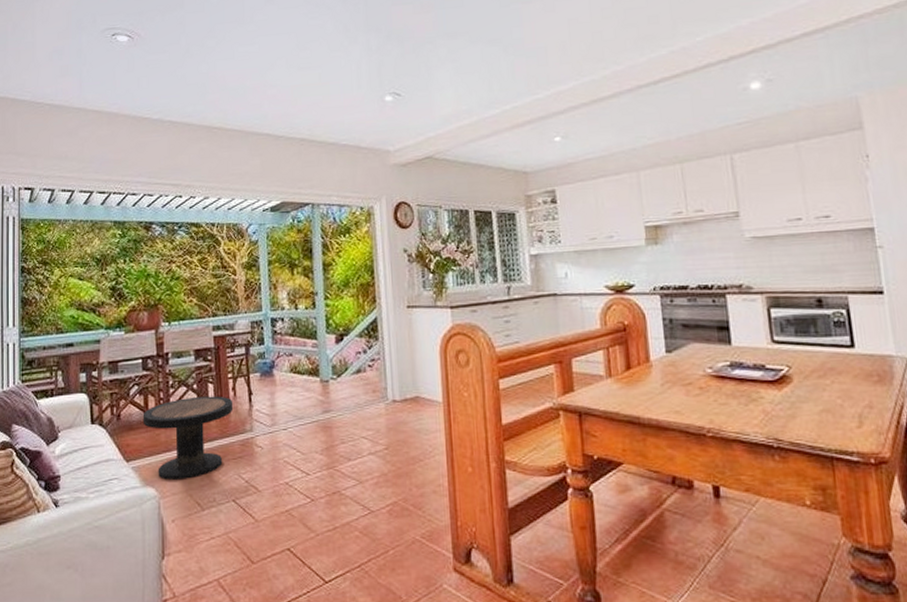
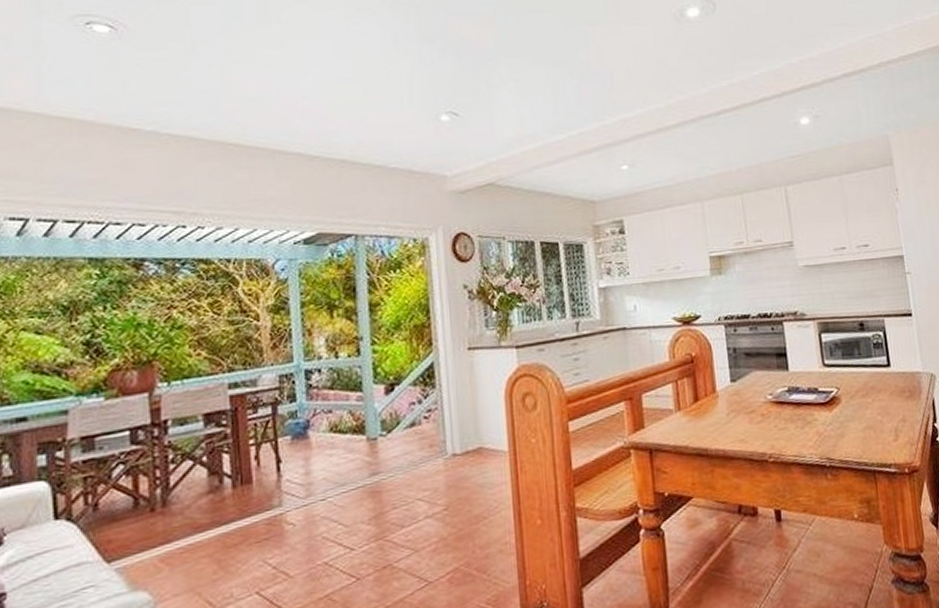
side table: present [142,396,234,481] -> none [130,467,257,579]

